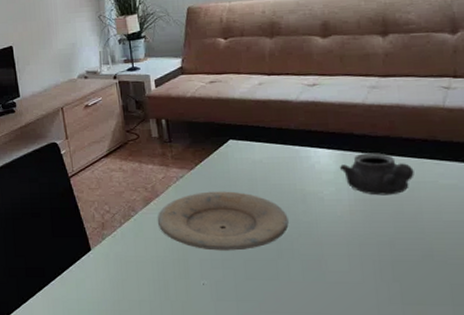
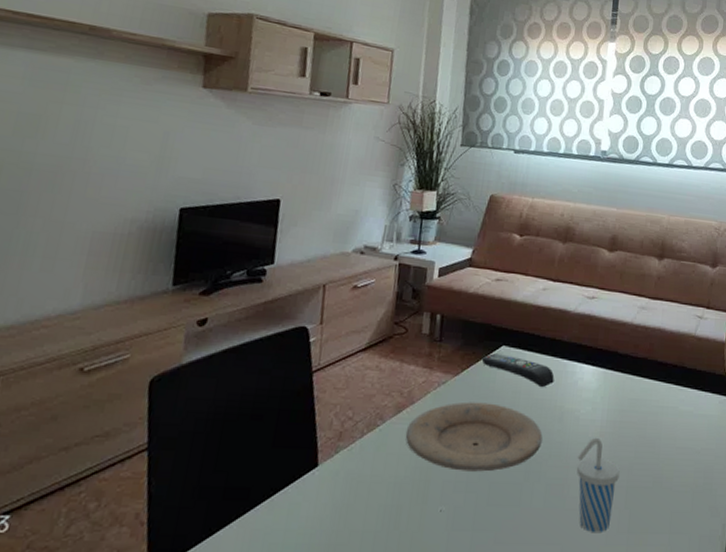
remote control: none [212,147,289,173] -> present [481,353,555,387]
cup: none [329,215,381,303] -> present [577,437,620,532]
teapot: present [339,153,415,196] -> none [599,373,661,419]

